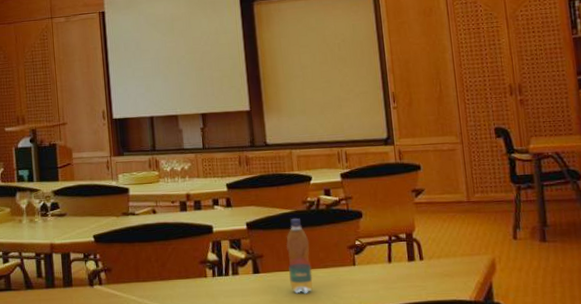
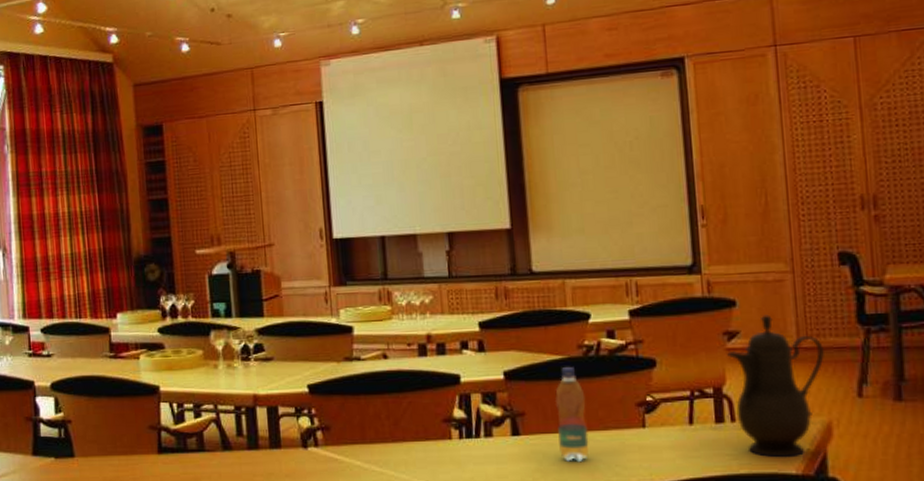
coffeepot: none [415,176,488,288] -> present [727,314,825,458]

